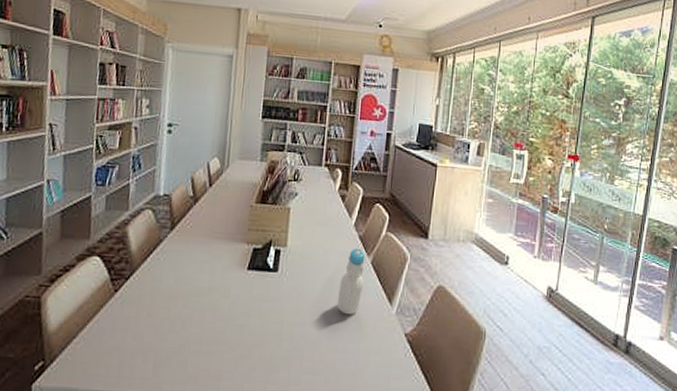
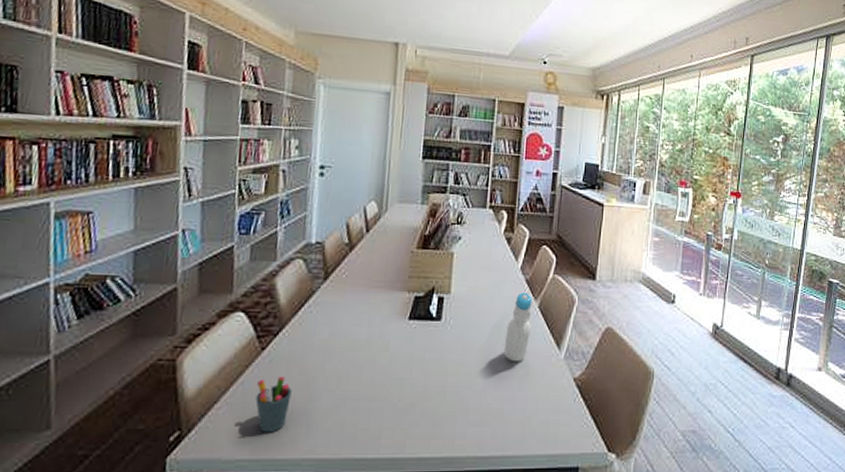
pen holder: none [109,316,141,368] -> present [255,376,292,433]

